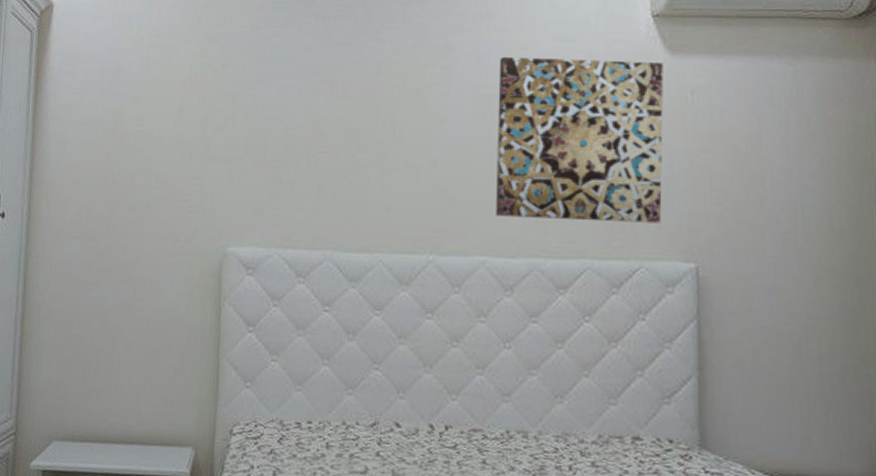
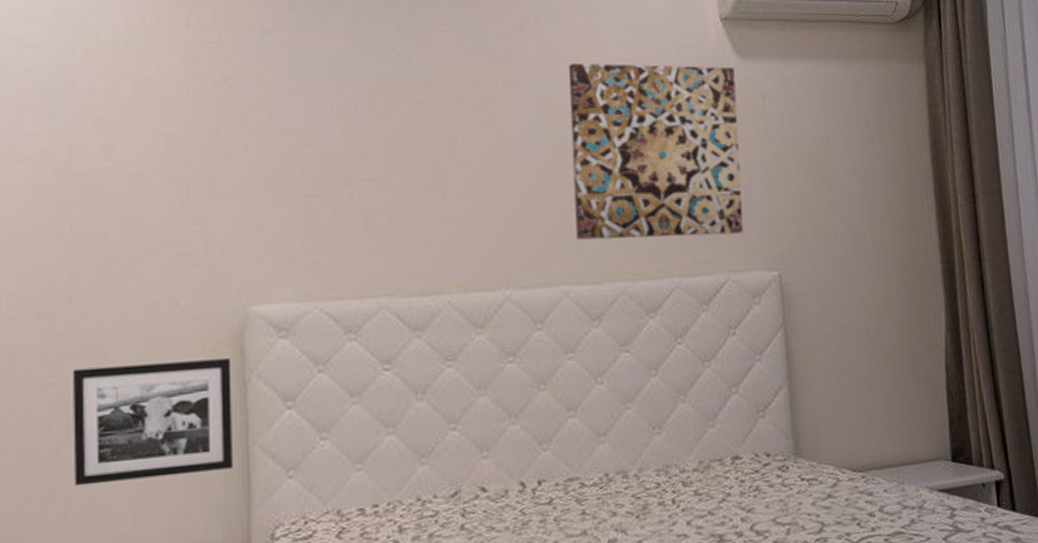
picture frame: none [101,281,212,373] -> present [72,358,234,487]

